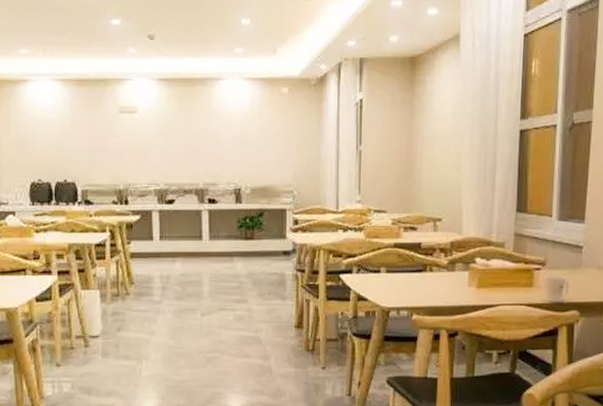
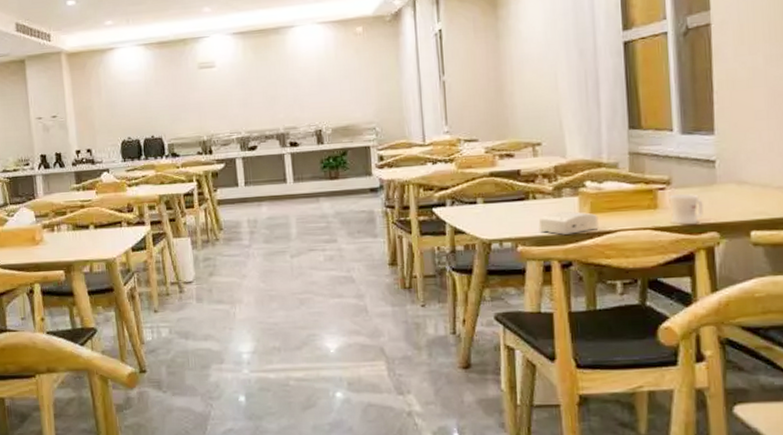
tissue dispenser: none [432,284,484,306] -> present [538,211,599,235]

